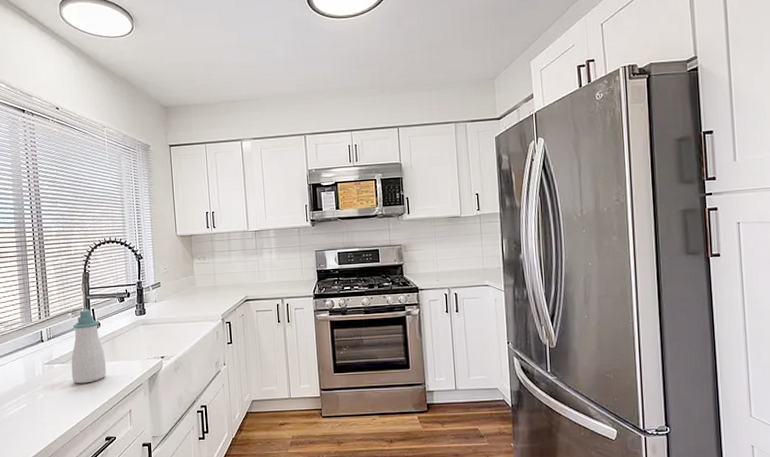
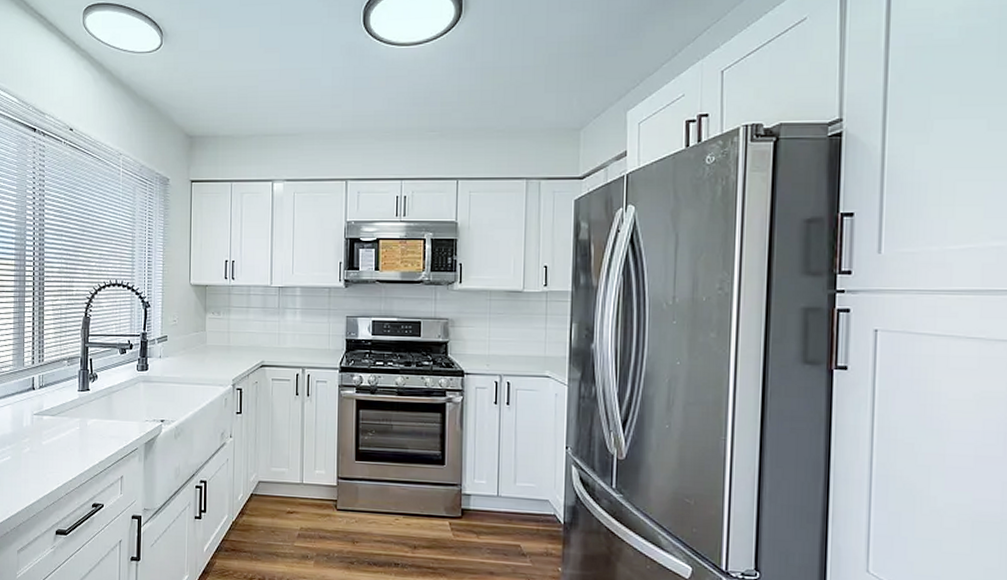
soap bottle: present [71,309,107,384] -> none [62,358,100,441]

